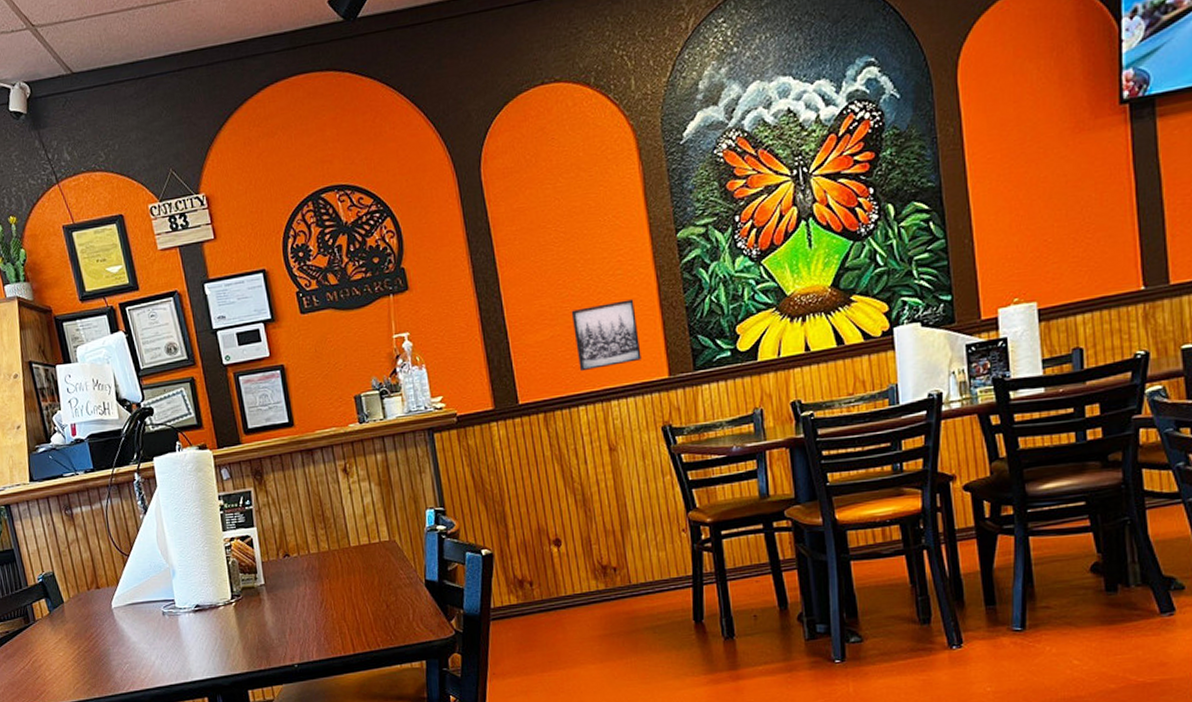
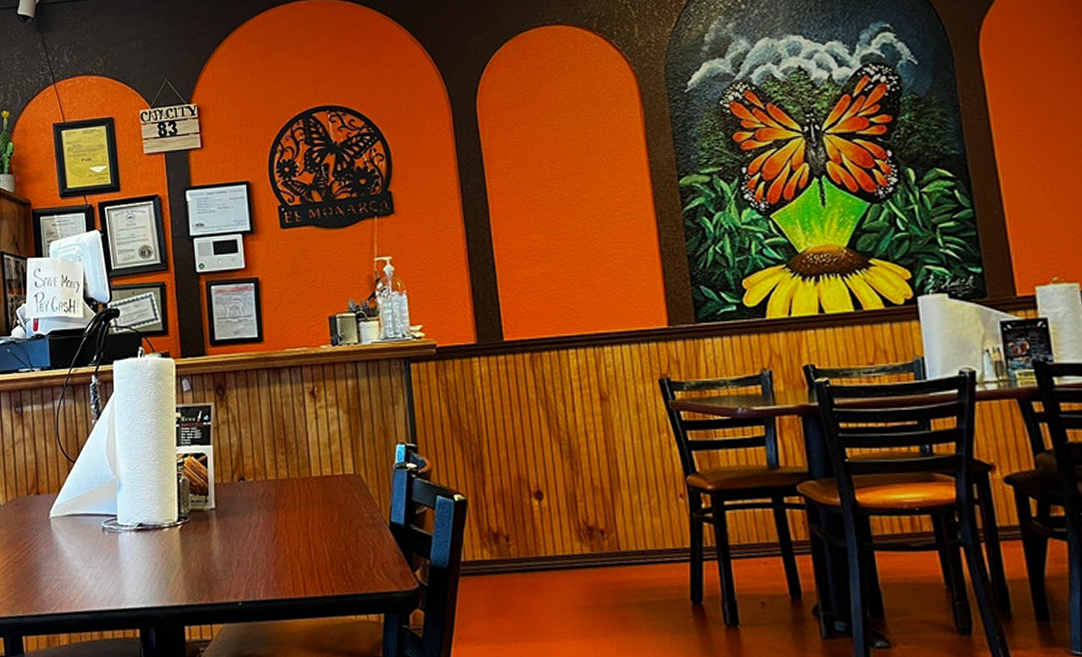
wall art: present [571,299,642,372] -> none [564,243,638,313]

